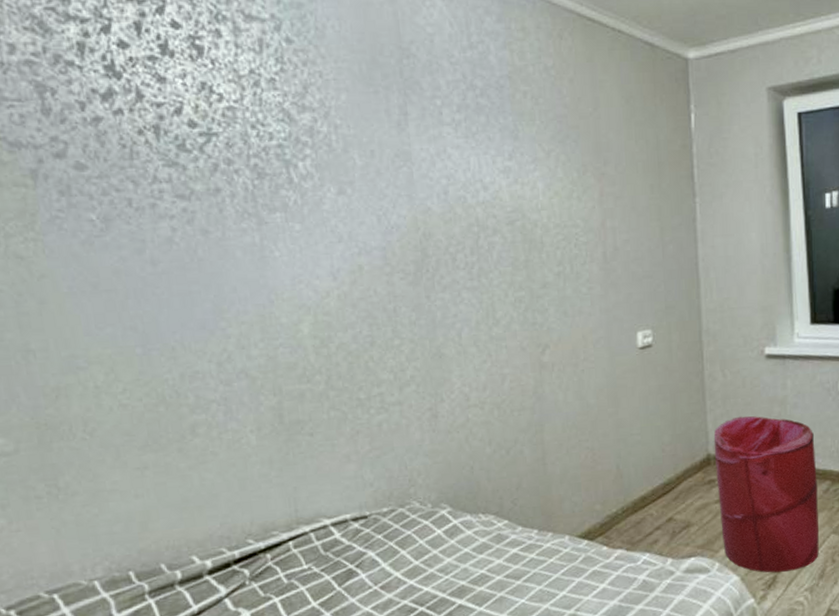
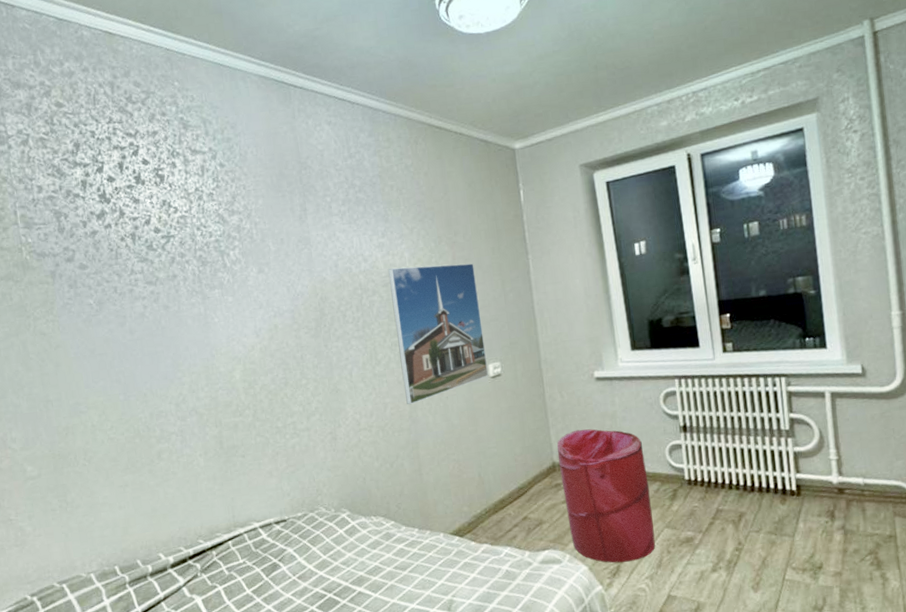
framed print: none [514,201,637,378] -> present [387,263,489,405]

